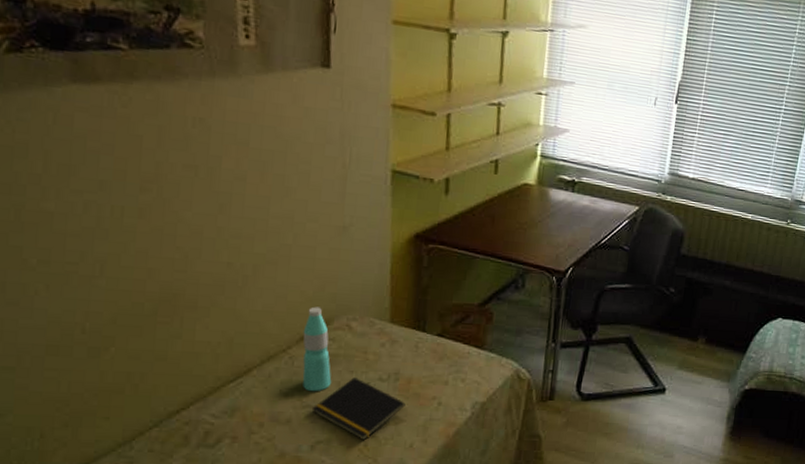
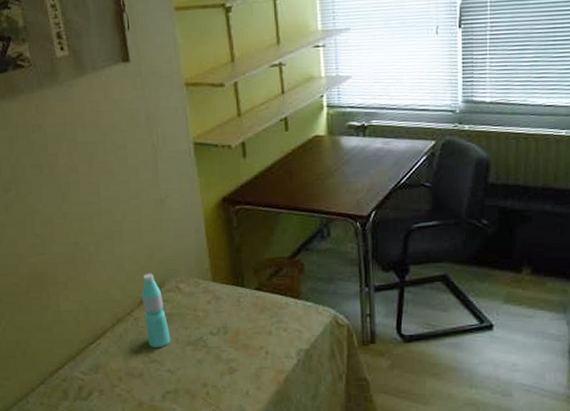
notepad: present [313,377,406,441] -> none [159,333,237,390]

